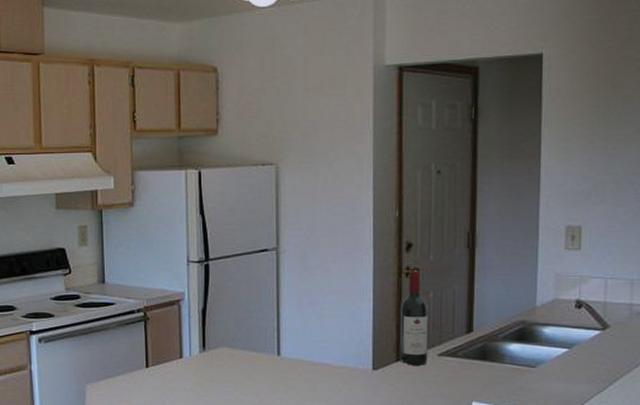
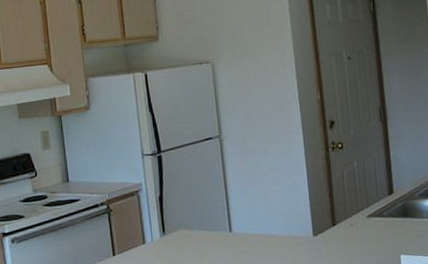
wine bottle: present [400,270,429,366] -> none [331,144,359,228]

